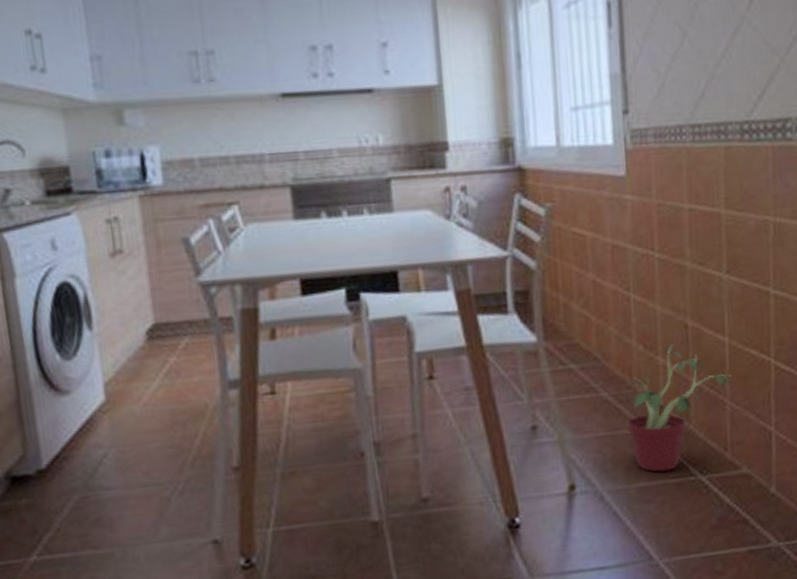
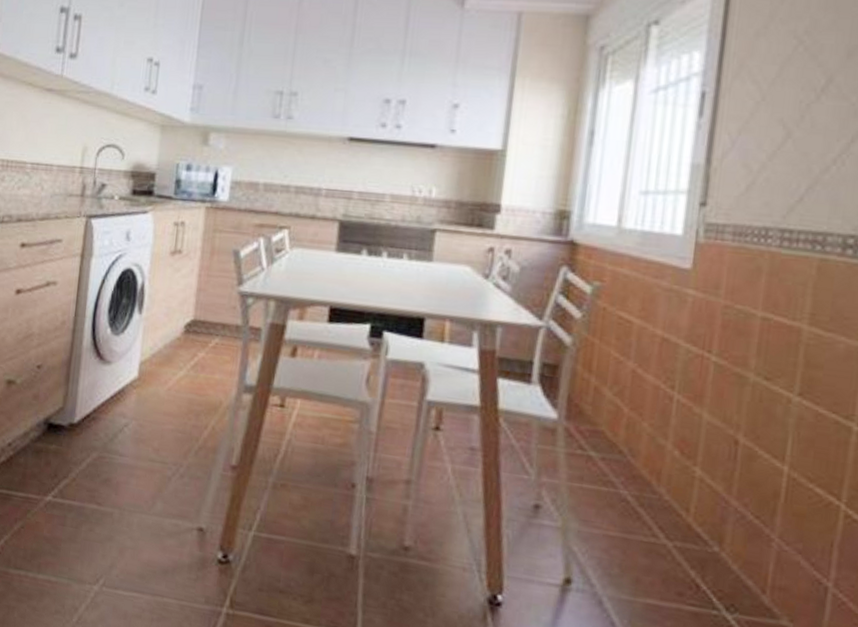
potted plant: present [627,344,734,472] -> none [644,458,786,596]

